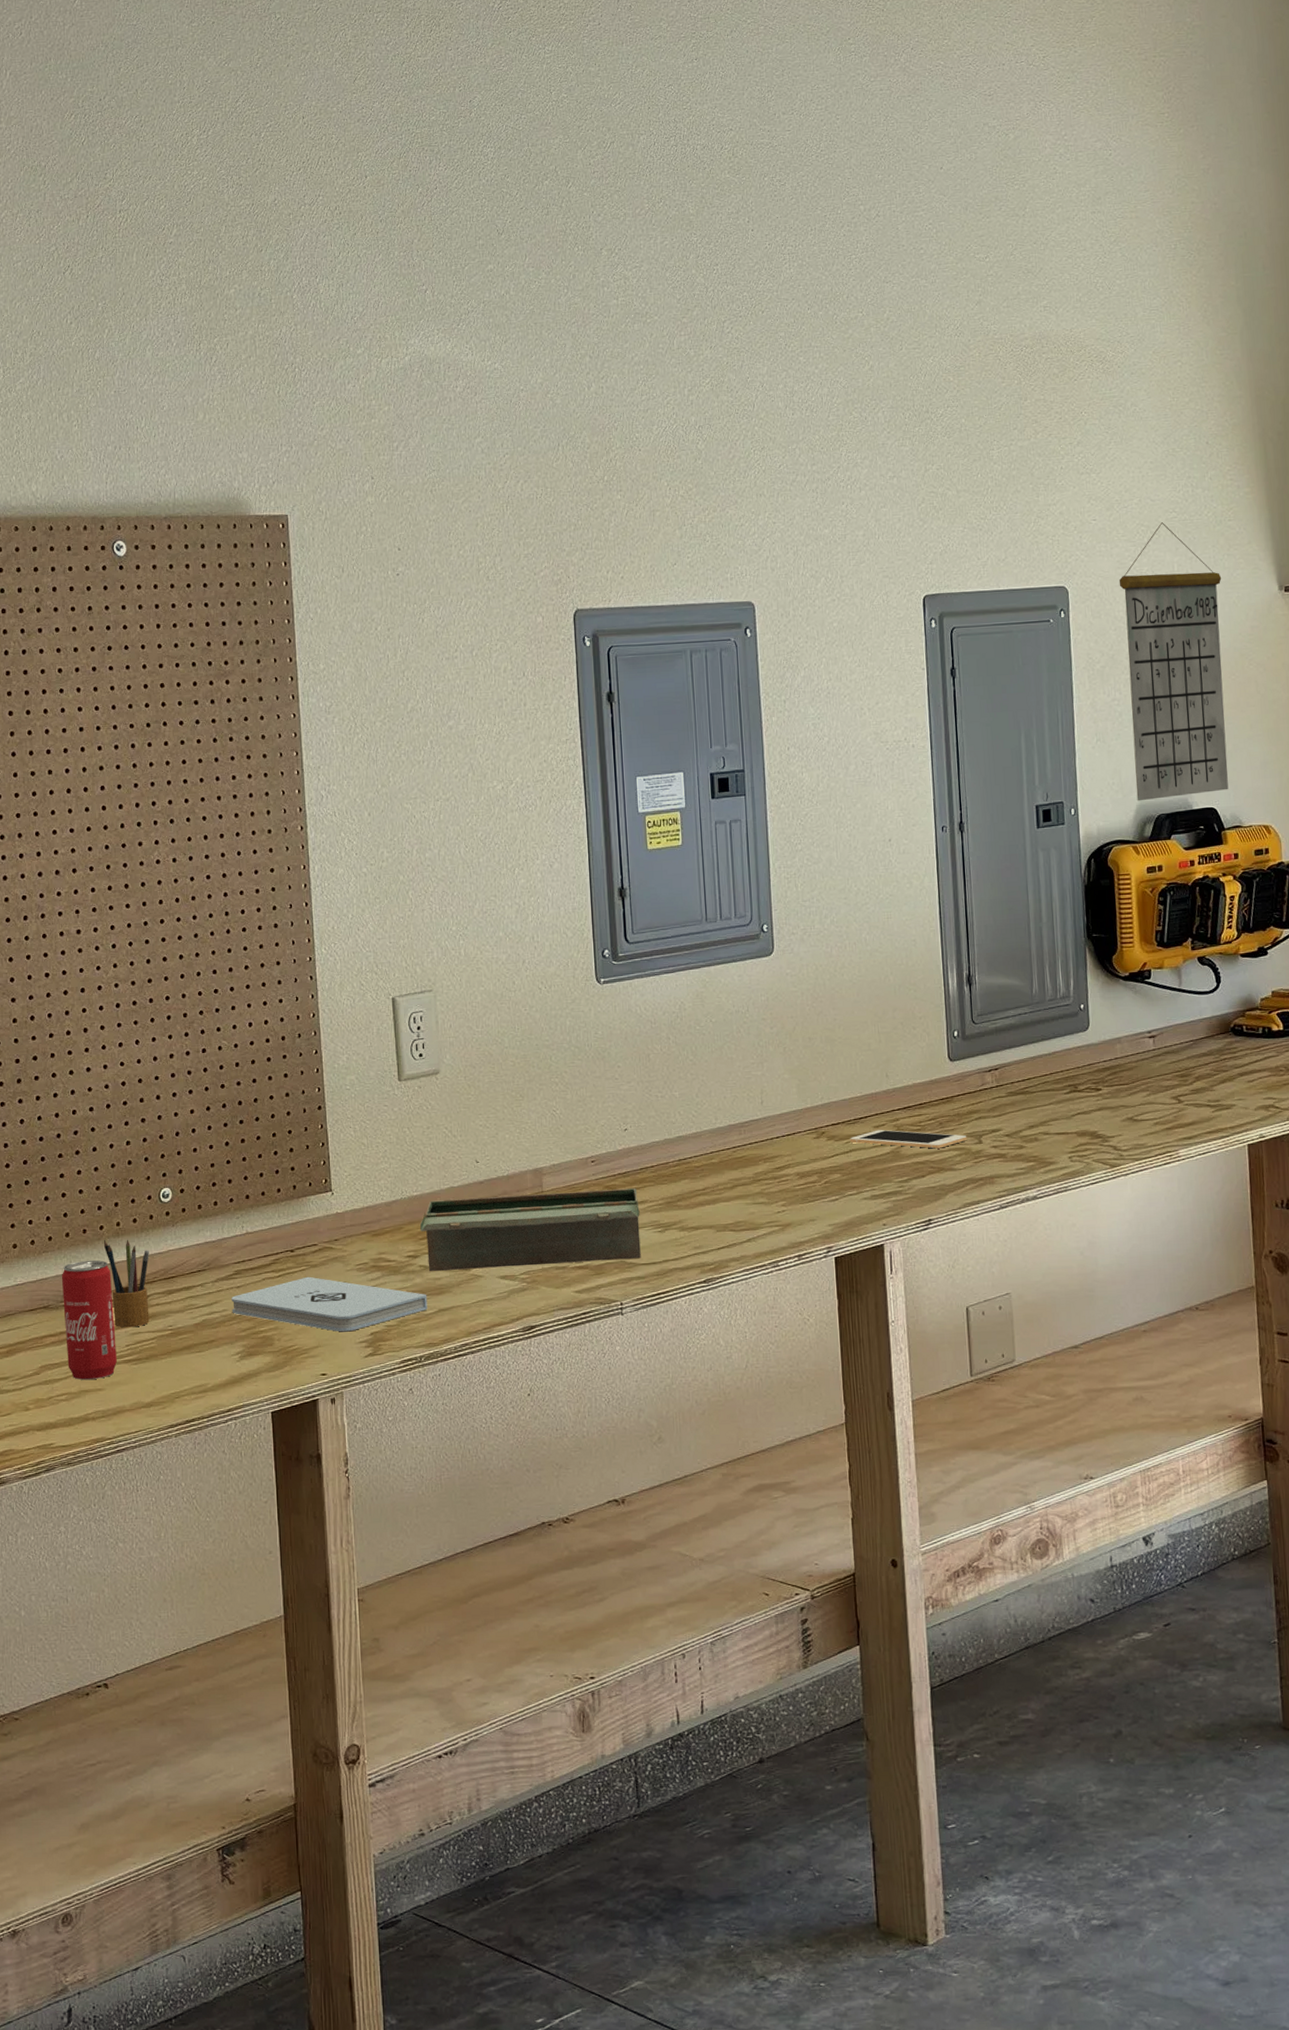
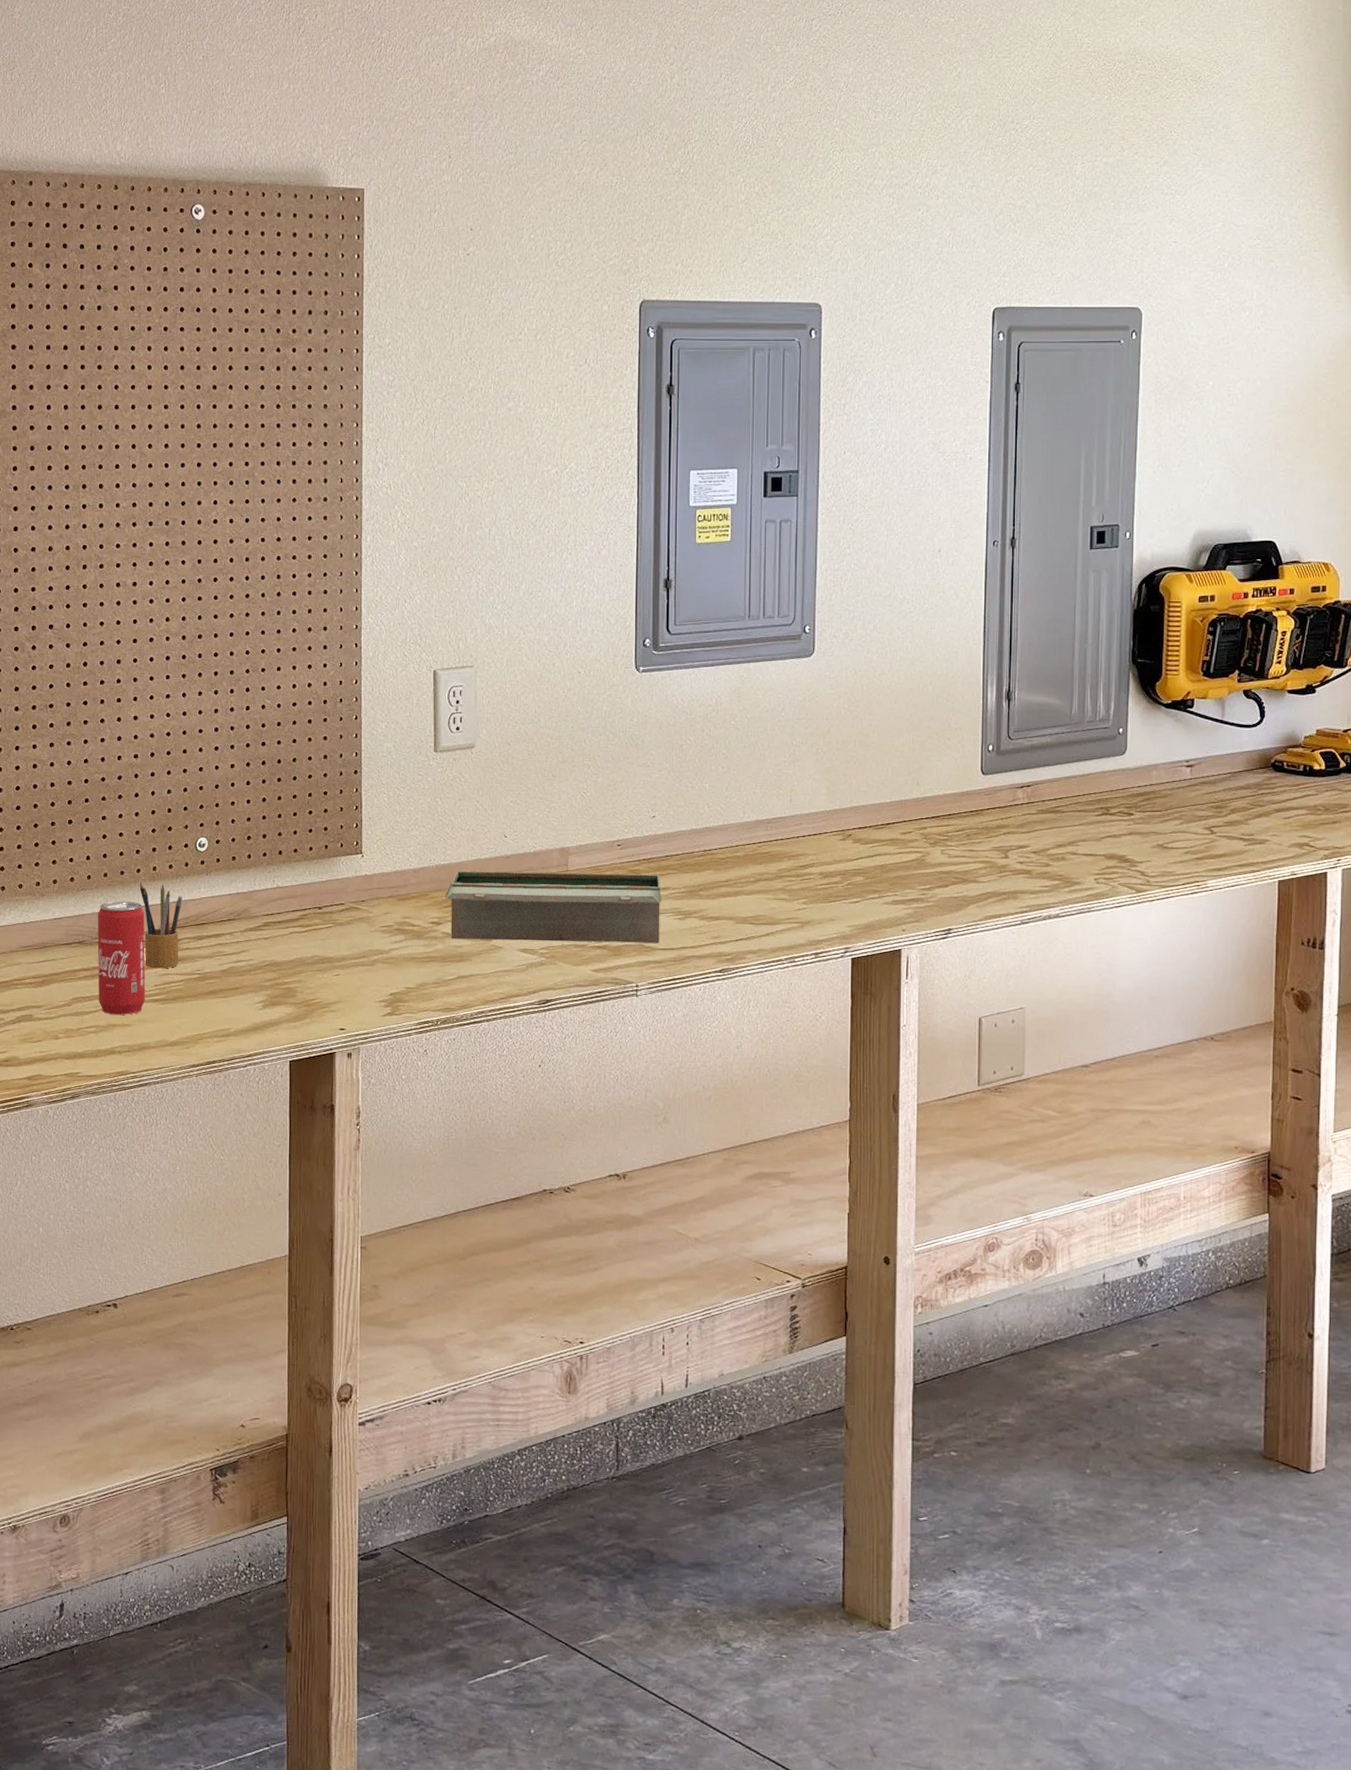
notepad: present [231,1276,428,1332] -> none [258,934,448,990]
cell phone: present [850,1129,967,1149] -> none [876,836,994,860]
calendar: present [1119,522,1229,801] -> none [1194,249,1302,530]

